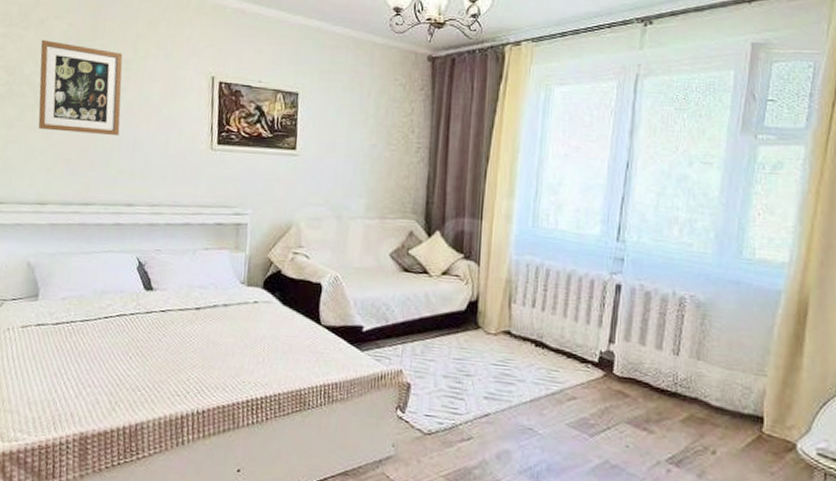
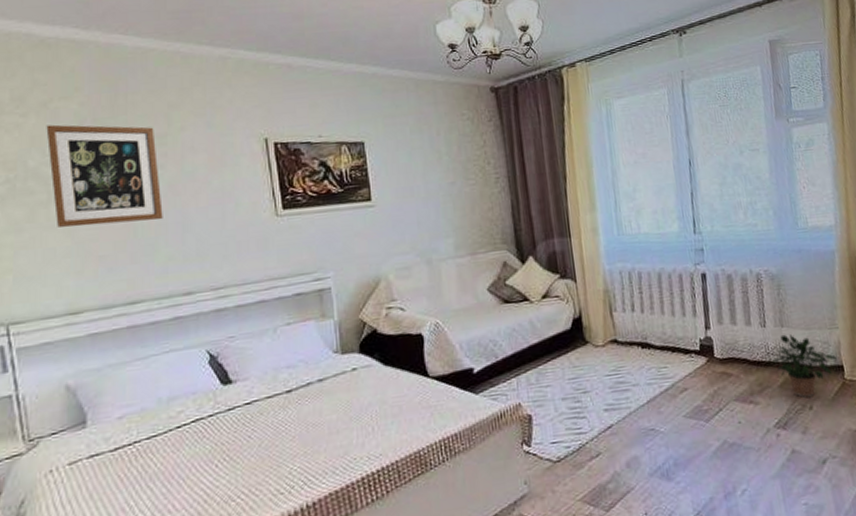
potted plant: none [678,367,759,442] -> present [772,334,838,398]

